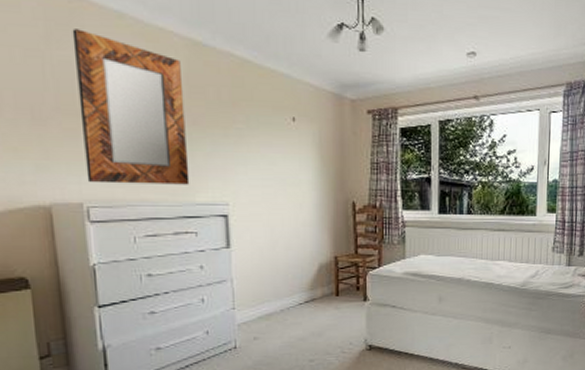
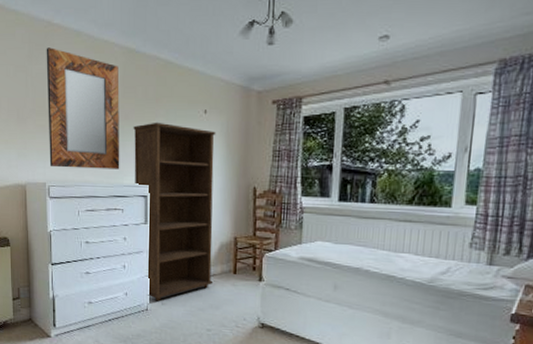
bookcase: none [205,129,314,337] -> present [133,122,216,302]

